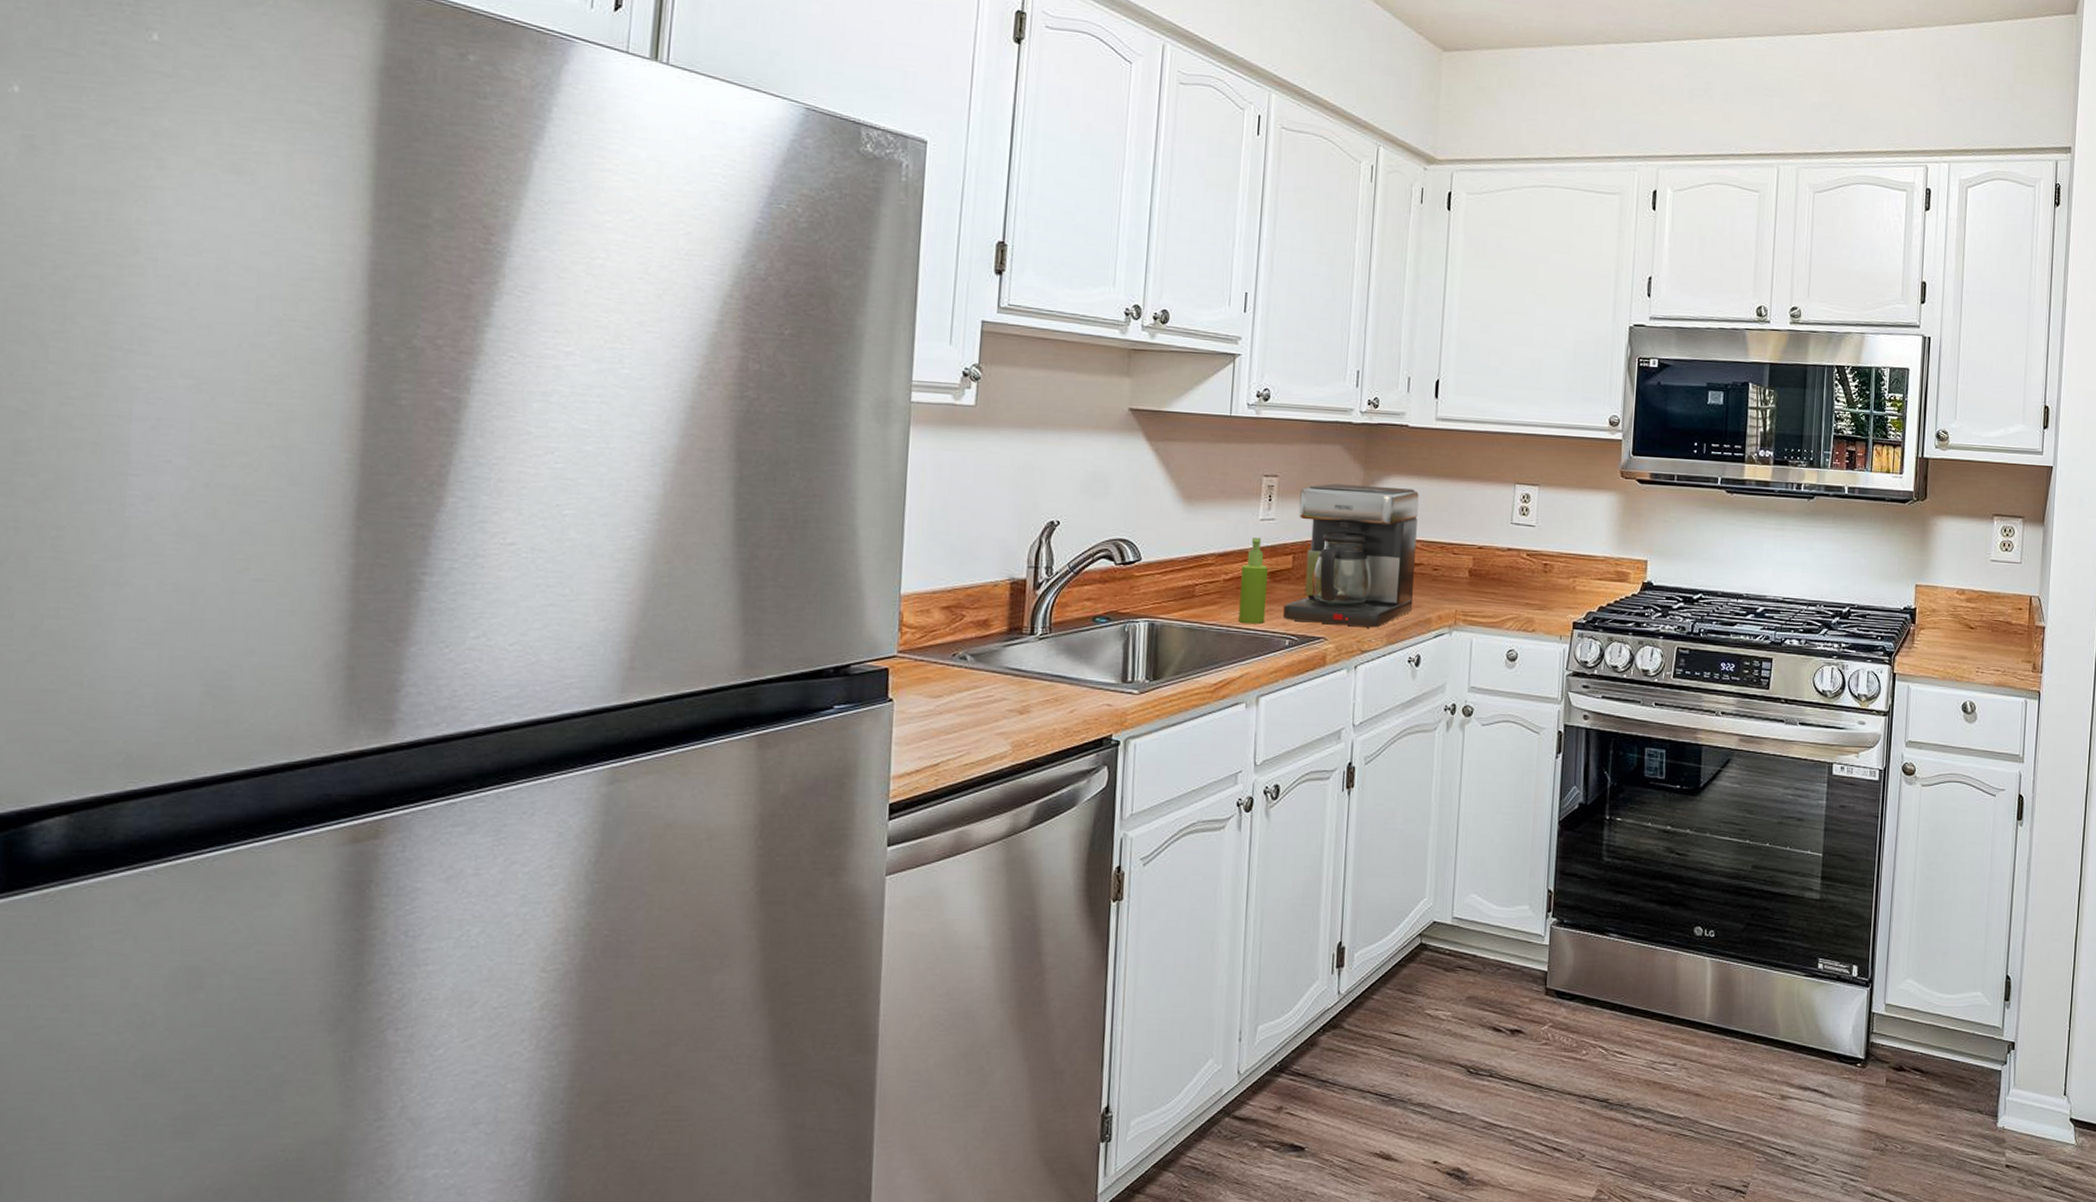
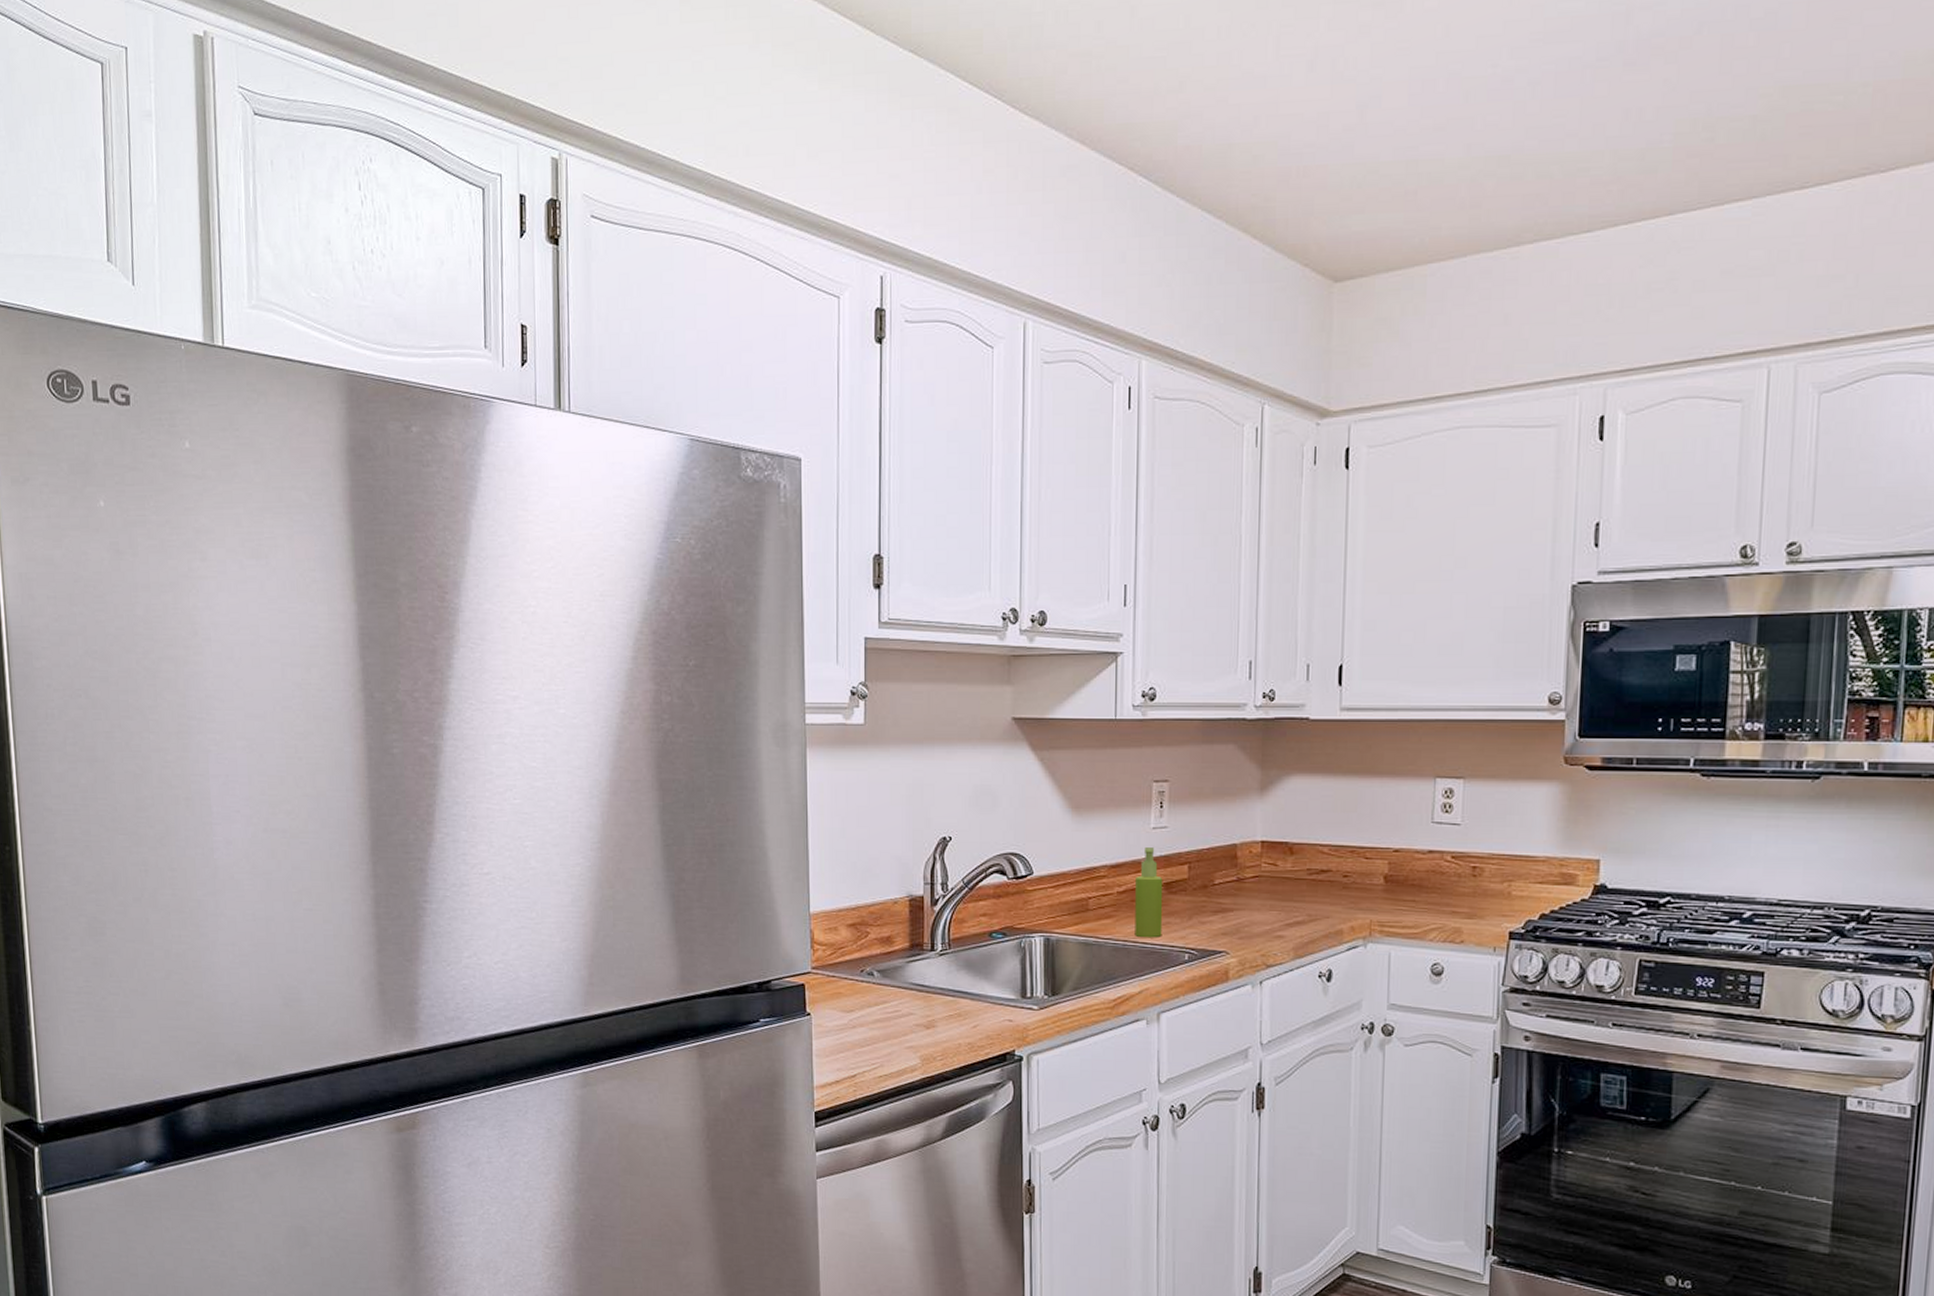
coffee maker: present [1282,483,1419,628] -> none [1180,786,1324,941]

